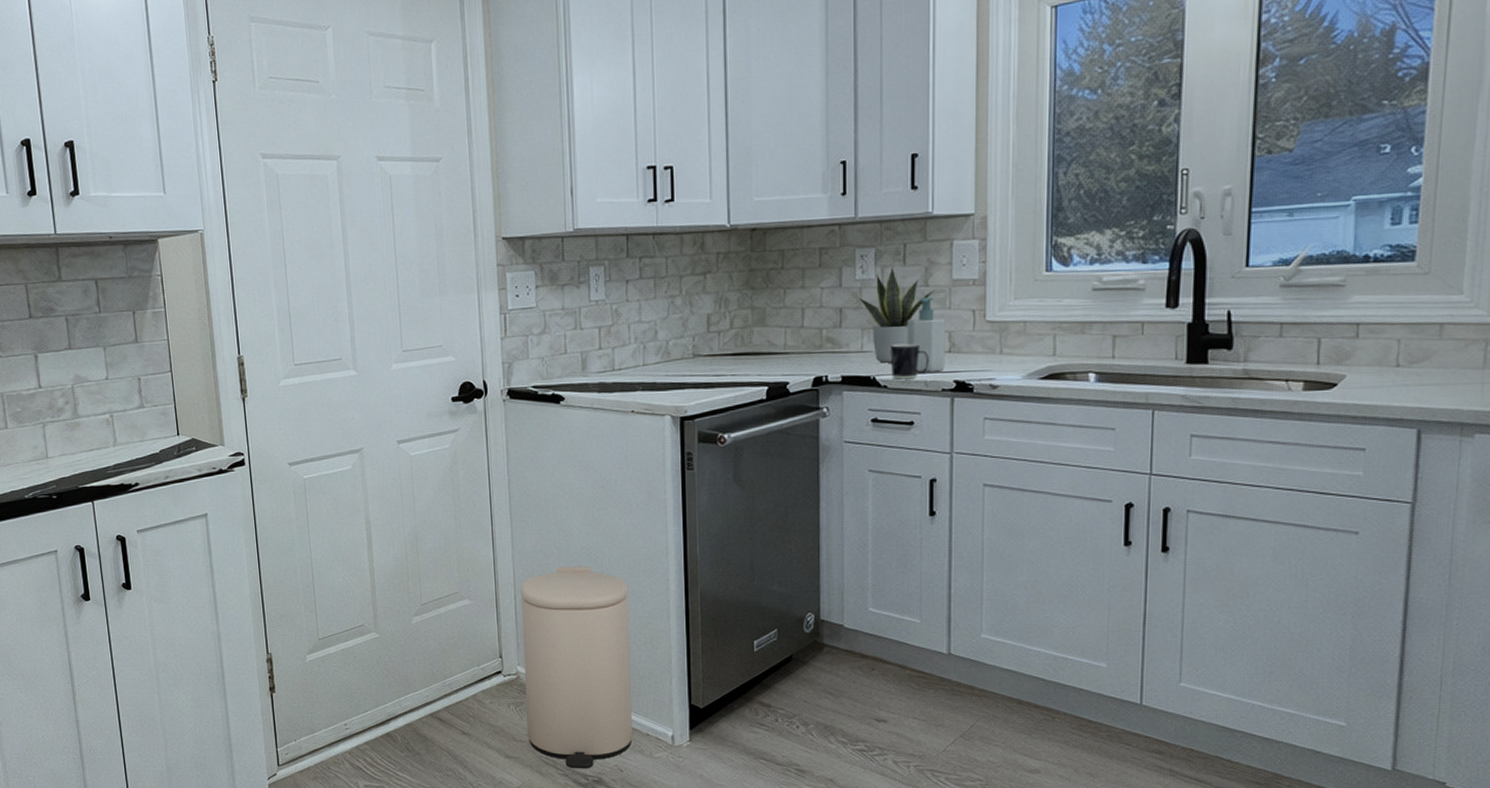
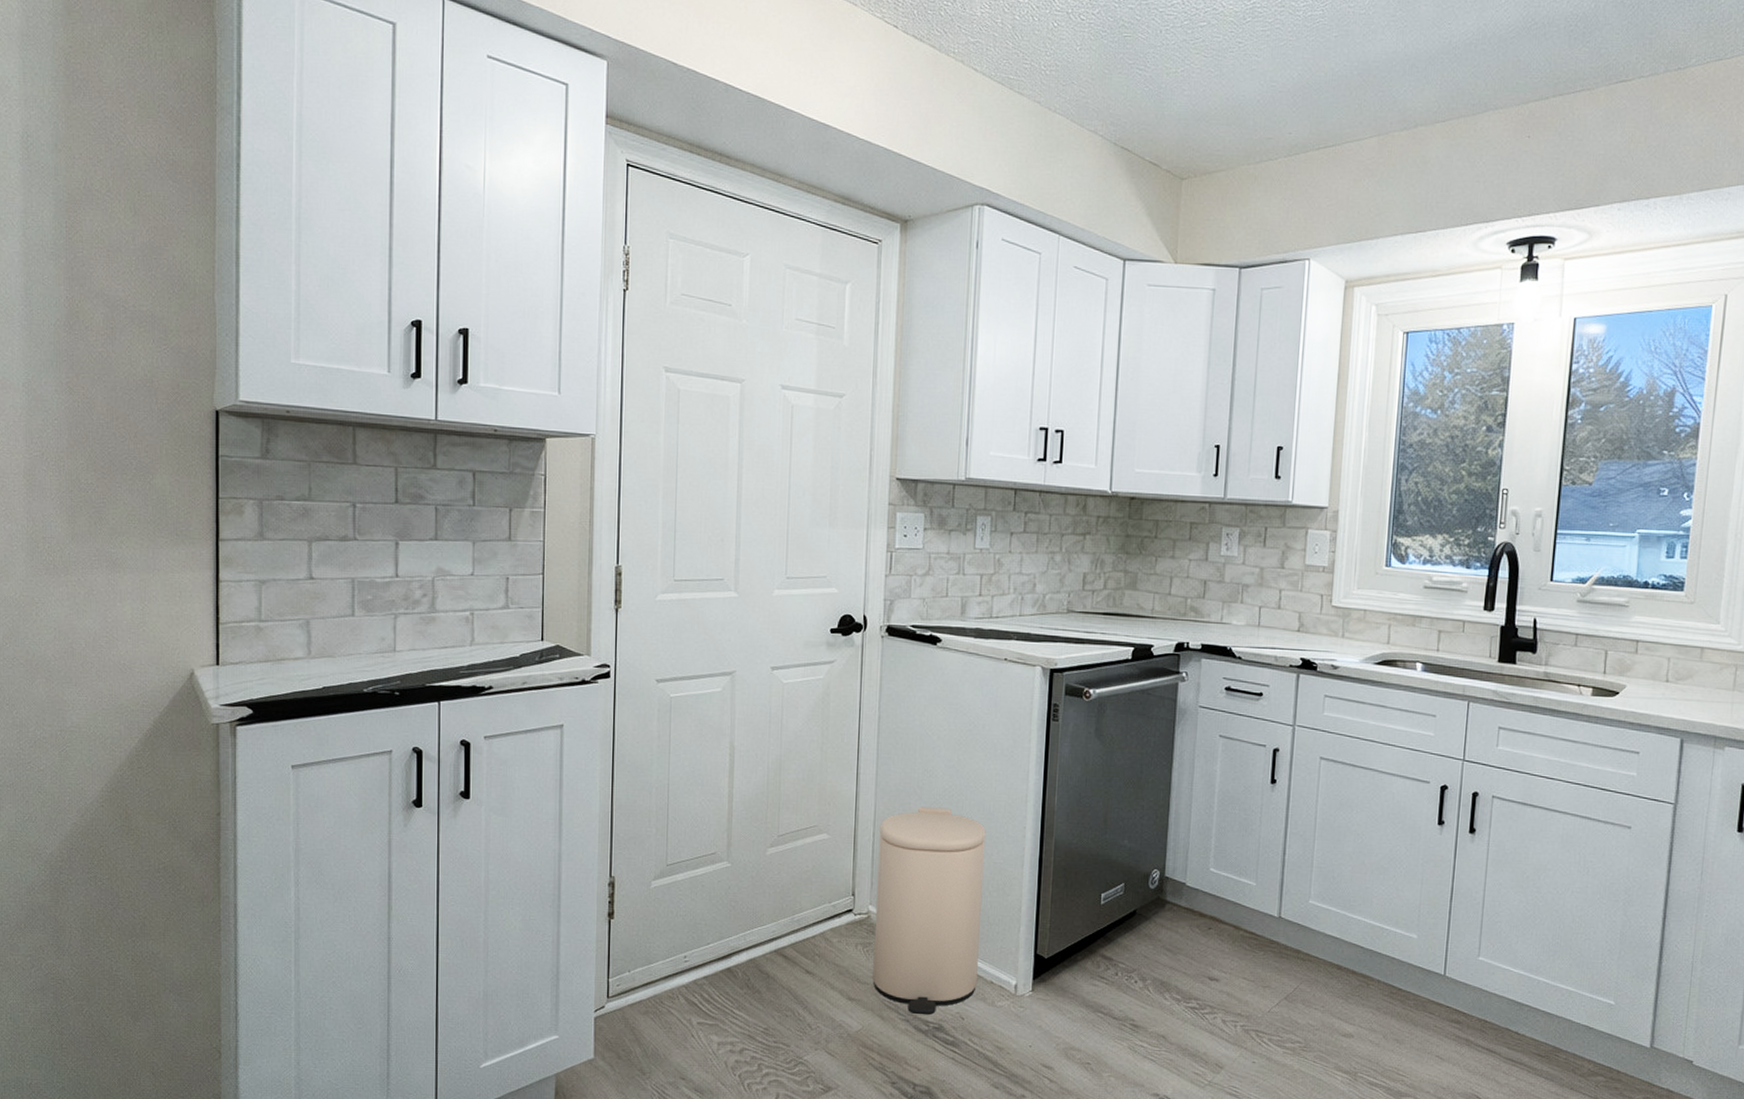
potted plant: present [859,266,938,363] -> none [1222,546,1292,636]
mug: present [890,343,929,380] -> none [1245,619,1281,653]
soap bottle: present [907,297,945,373] -> none [1261,578,1297,649]

